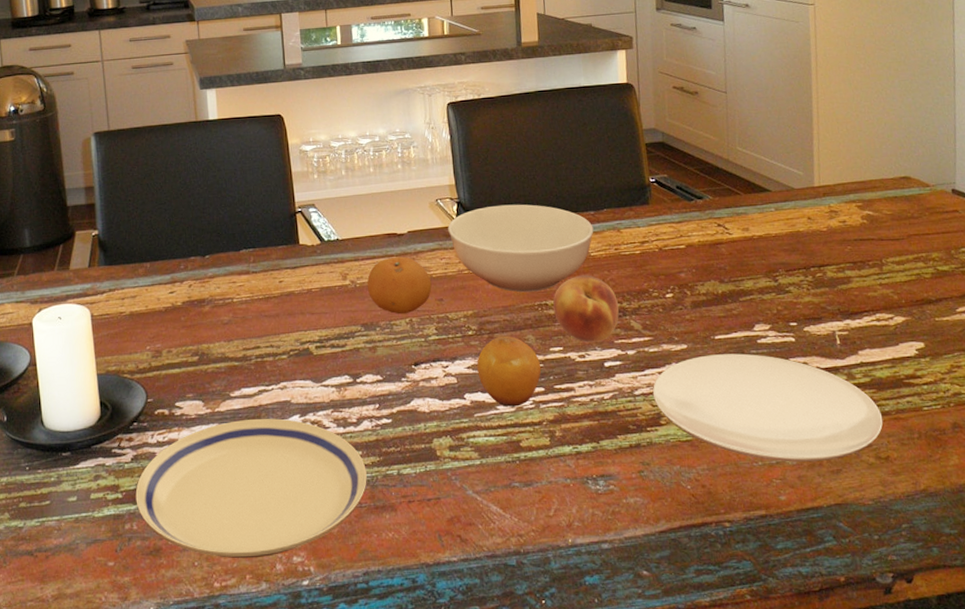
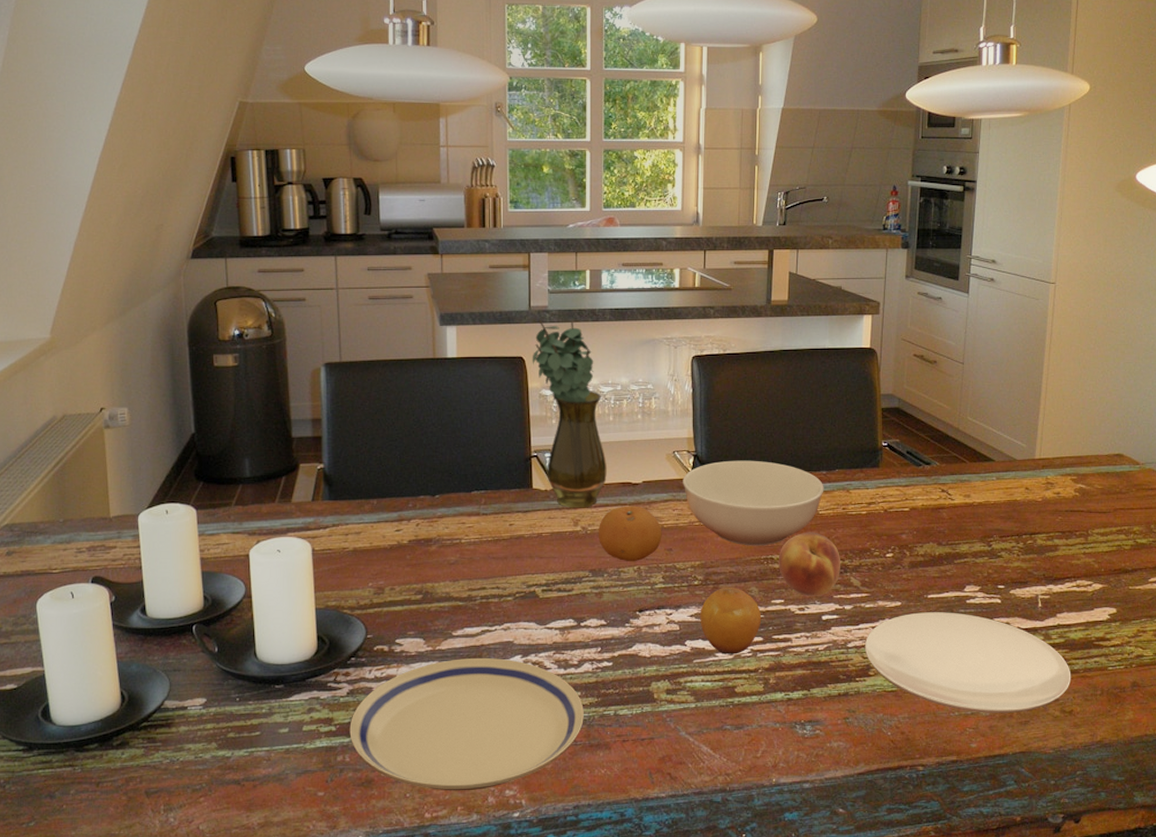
vase: none [290,77,372,262] -> present [532,319,608,508]

